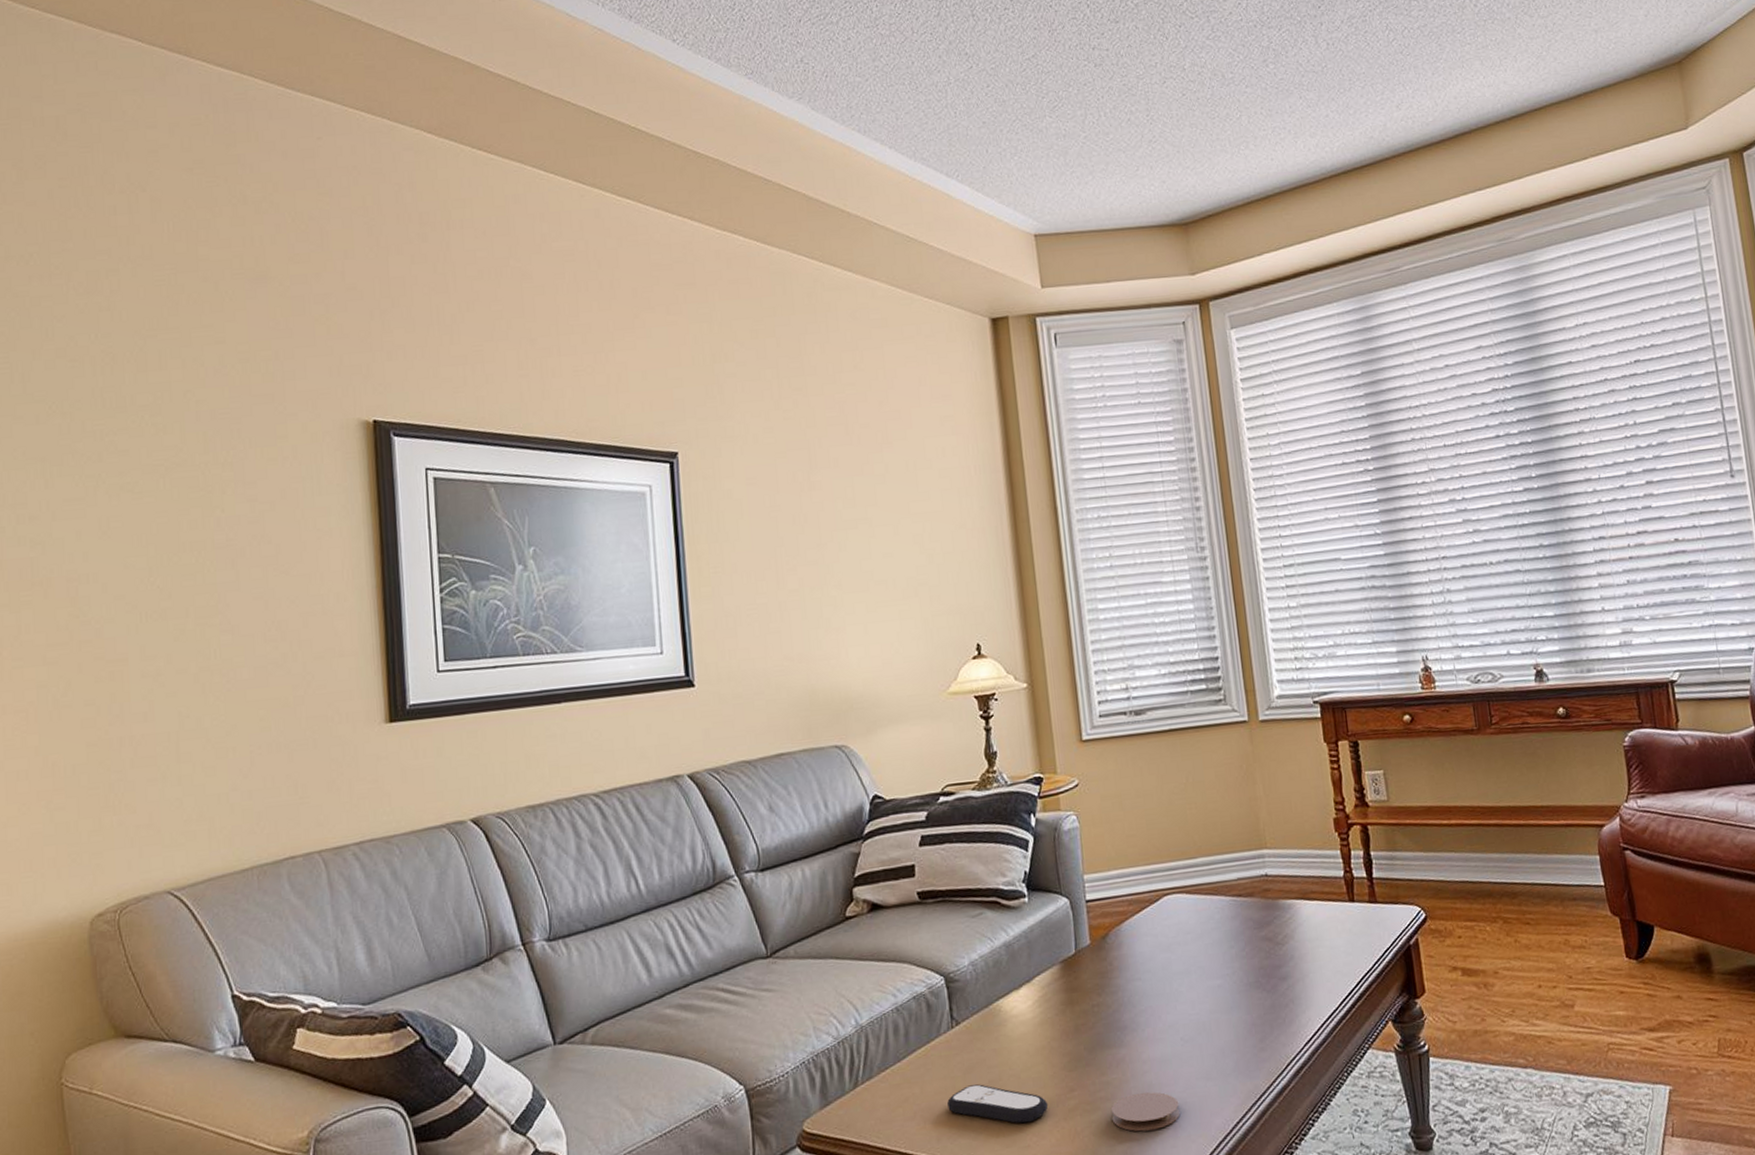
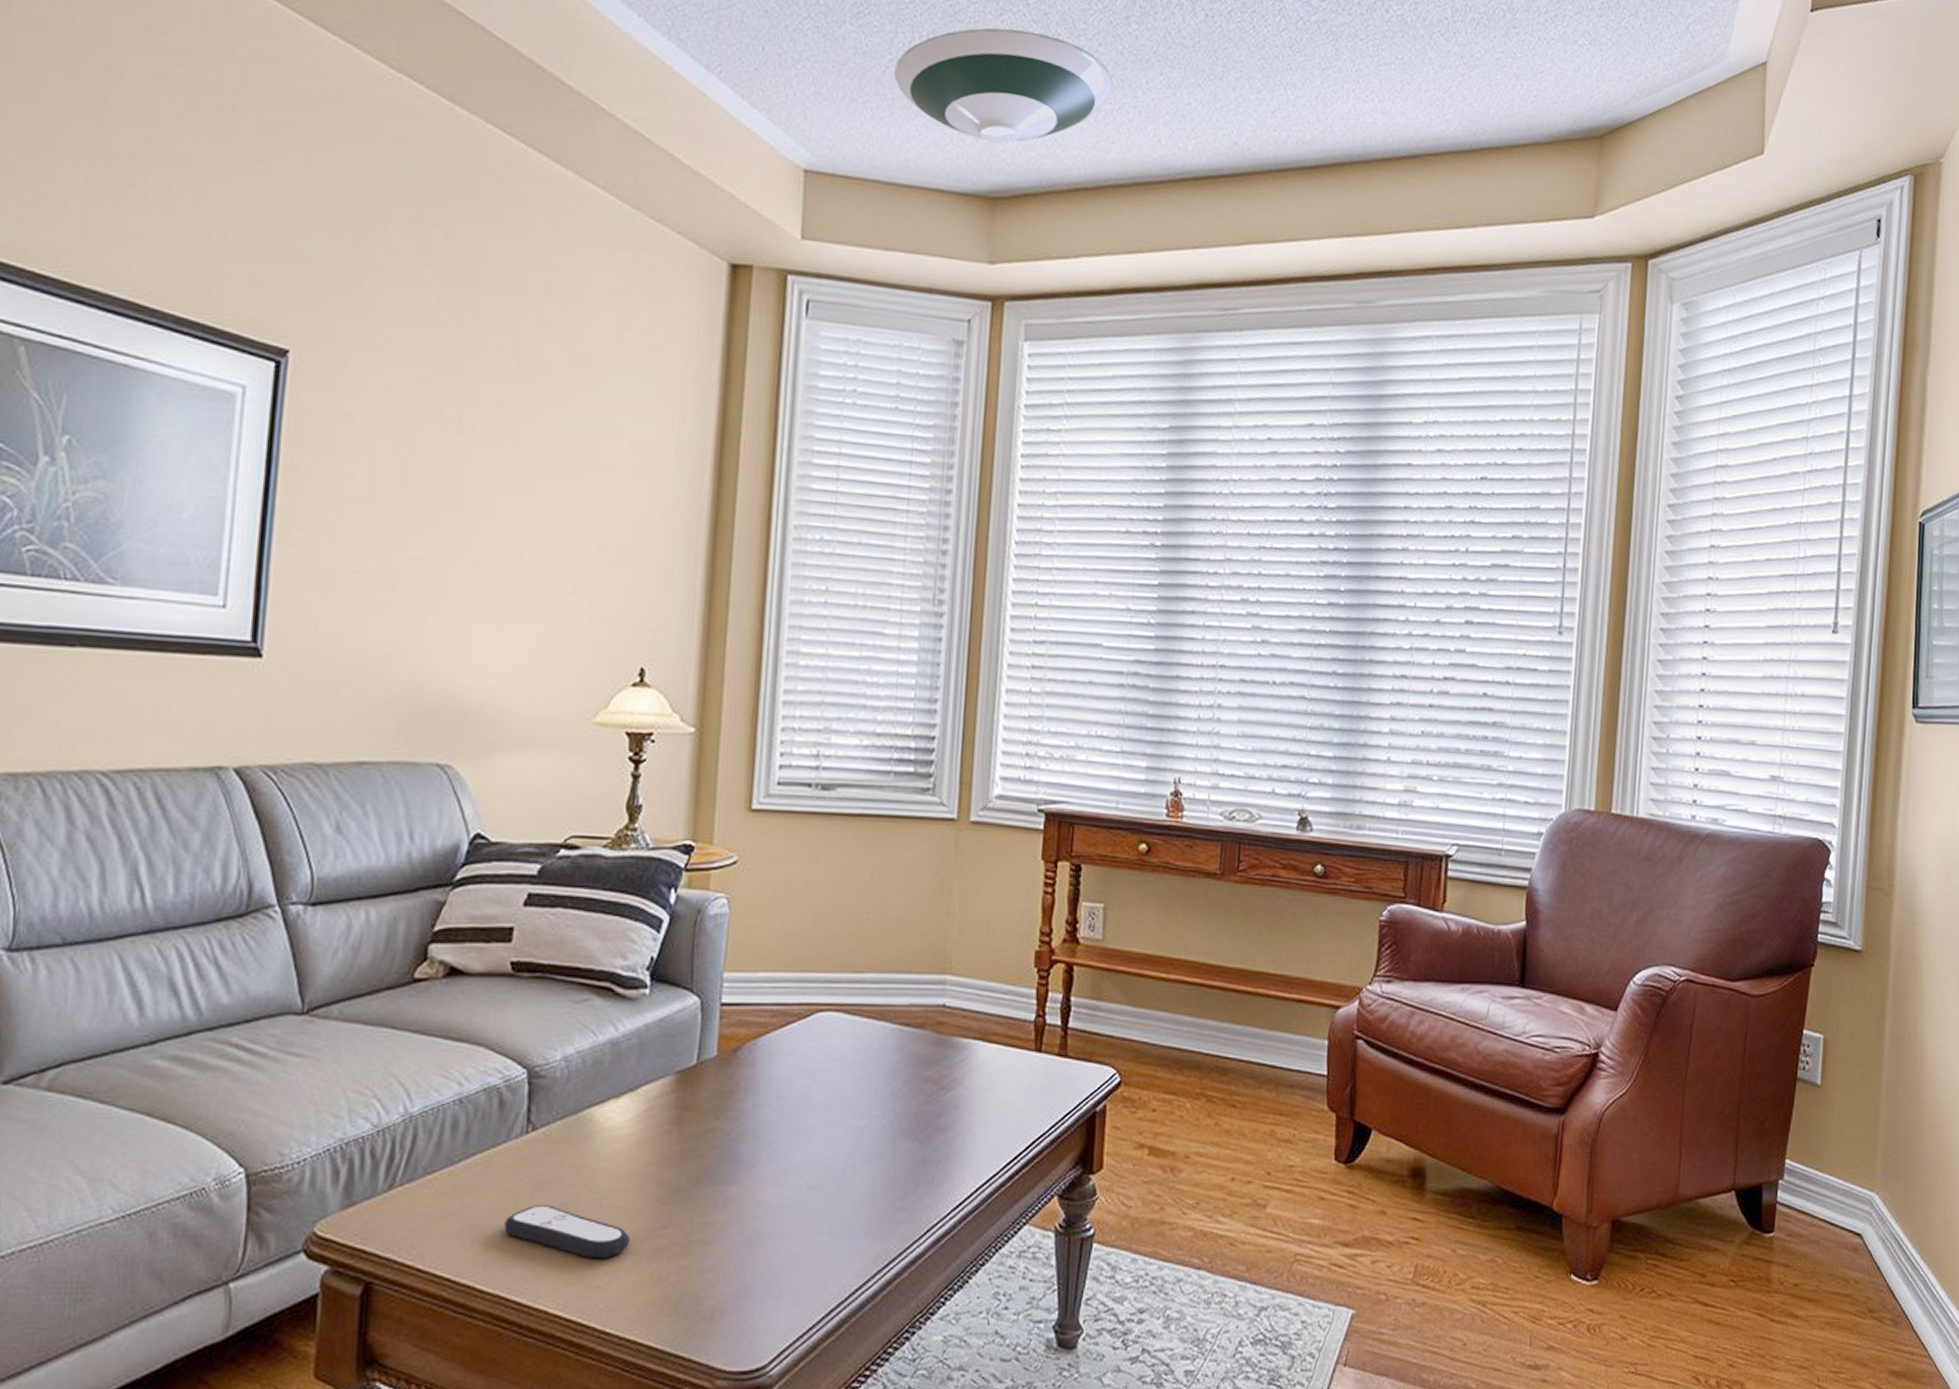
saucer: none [1090,89,1264,181] -> present [894,27,1113,144]
coaster: present [1111,1091,1180,1132] -> none [705,1240,791,1286]

